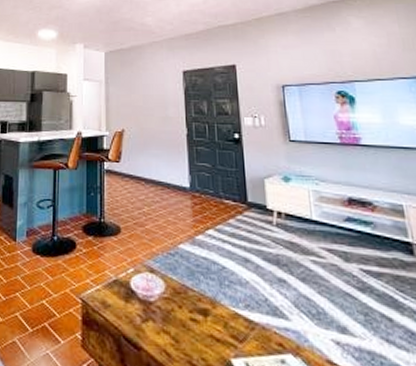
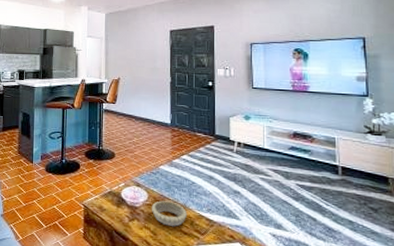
decorative bowl: none [170,292,219,330] -> present [151,200,188,227]

